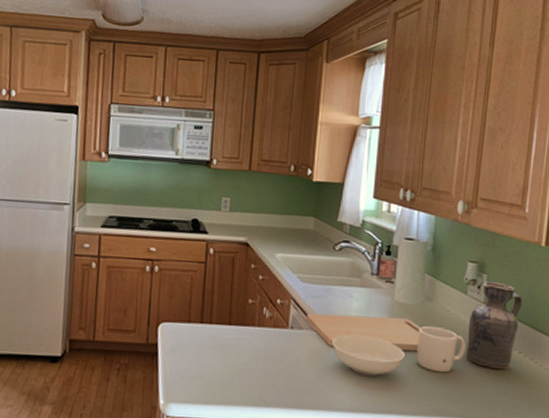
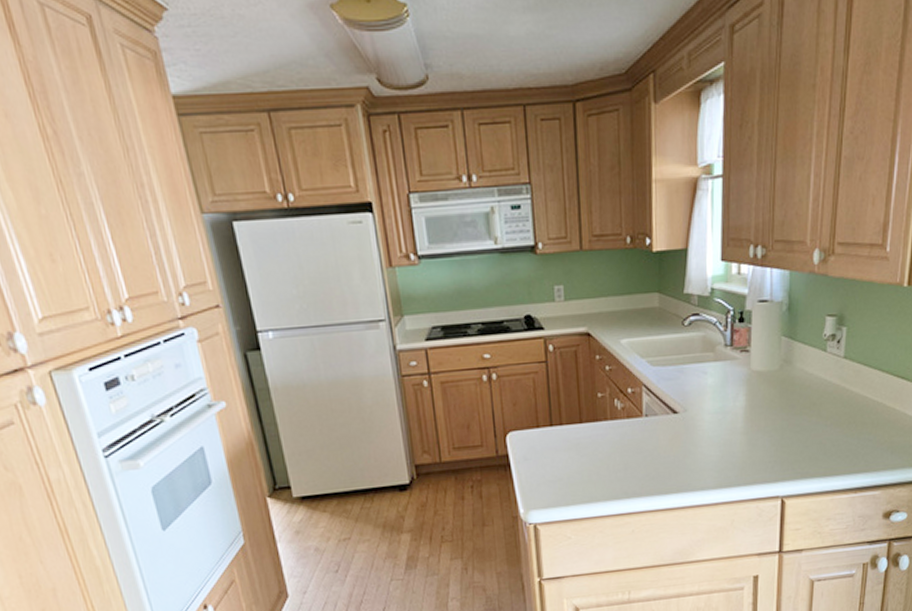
cutting board: present [306,313,421,351] -> none [660,386,780,429]
bowl: present [332,334,405,377] -> none [690,411,765,452]
mug: present [417,325,465,373] -> none [777,390,826,436]
ceramic jug: present [465,280,523,370] -> none [826,332,884,424]

